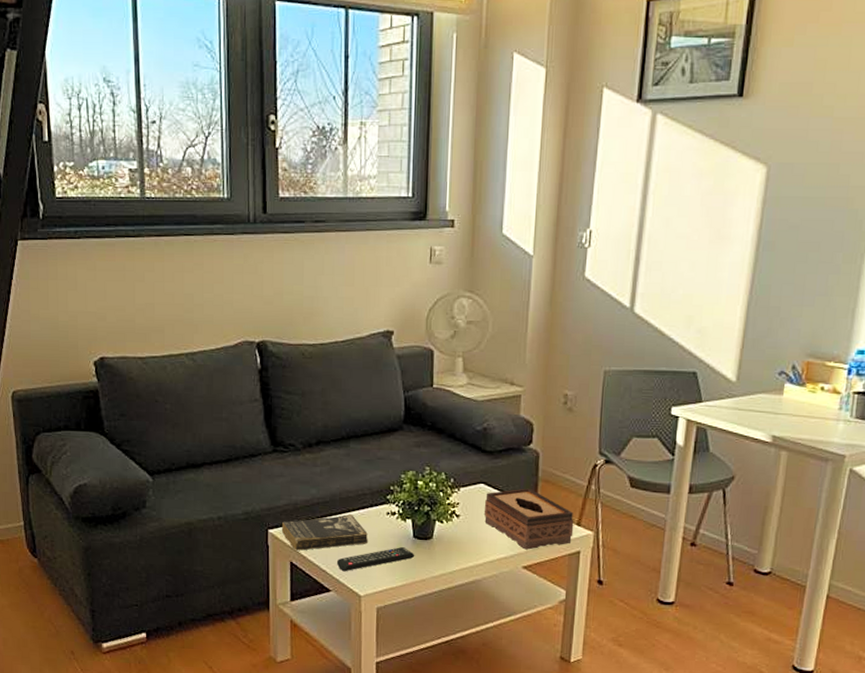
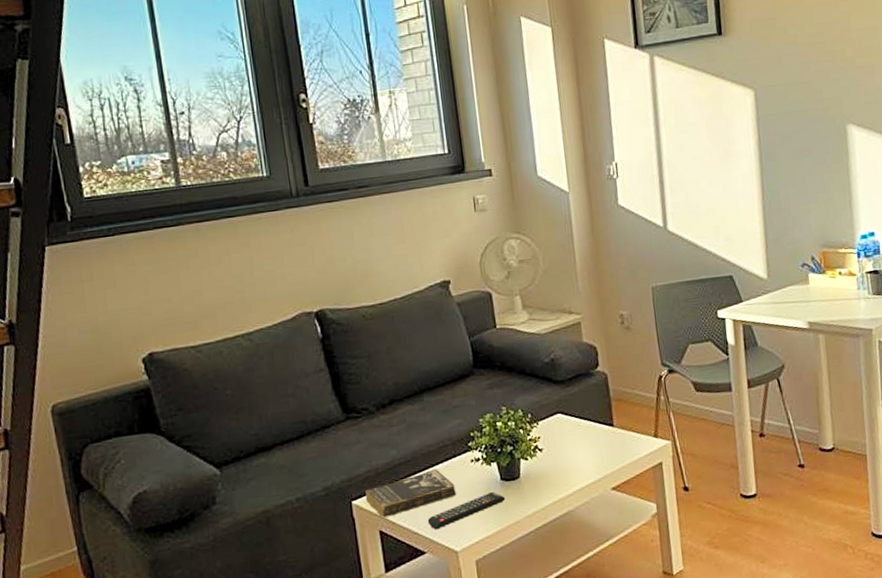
tissue box: present [484,488,574,550] -> none [564,410,653,471]

